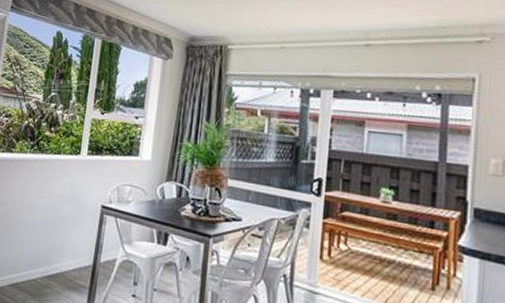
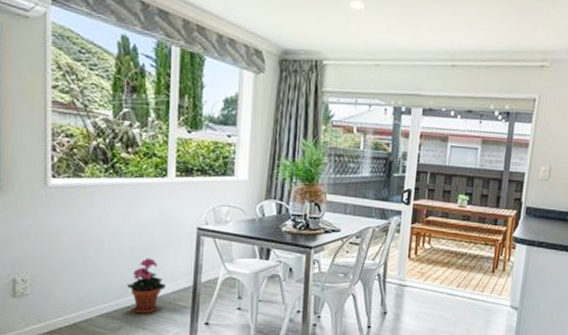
potted plant: none [36,231,69,290] -> present [127,258,166,314]

